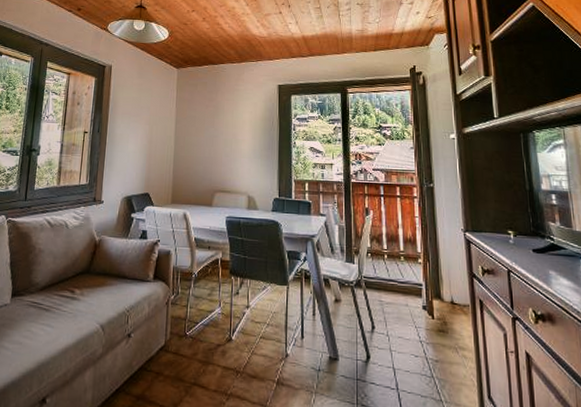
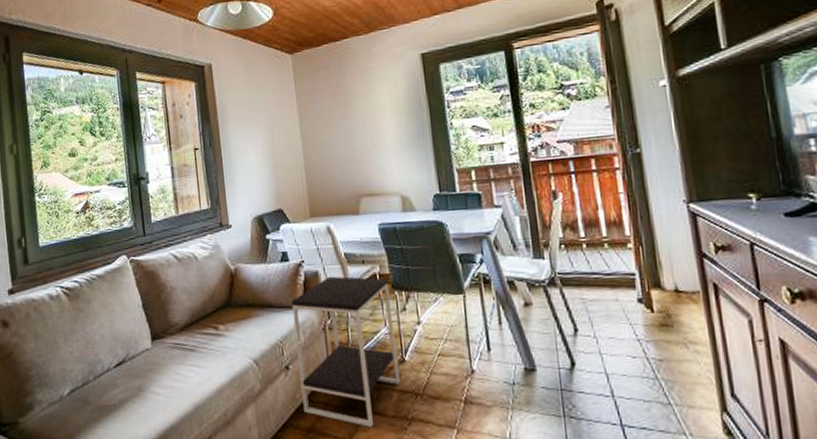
side table: none [137,256,227,399] -> present [291,276,400,427]

